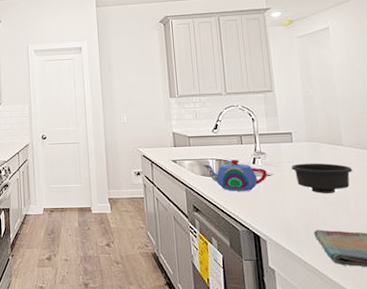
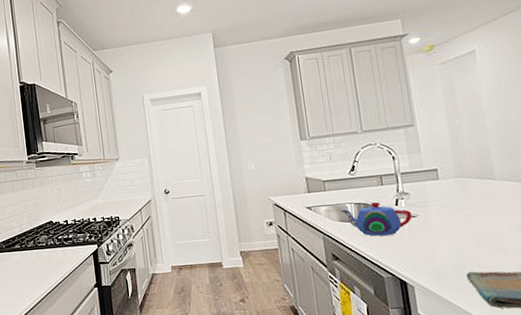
bowl: present [291,163,353,193] -> none [438,199,508,233]

